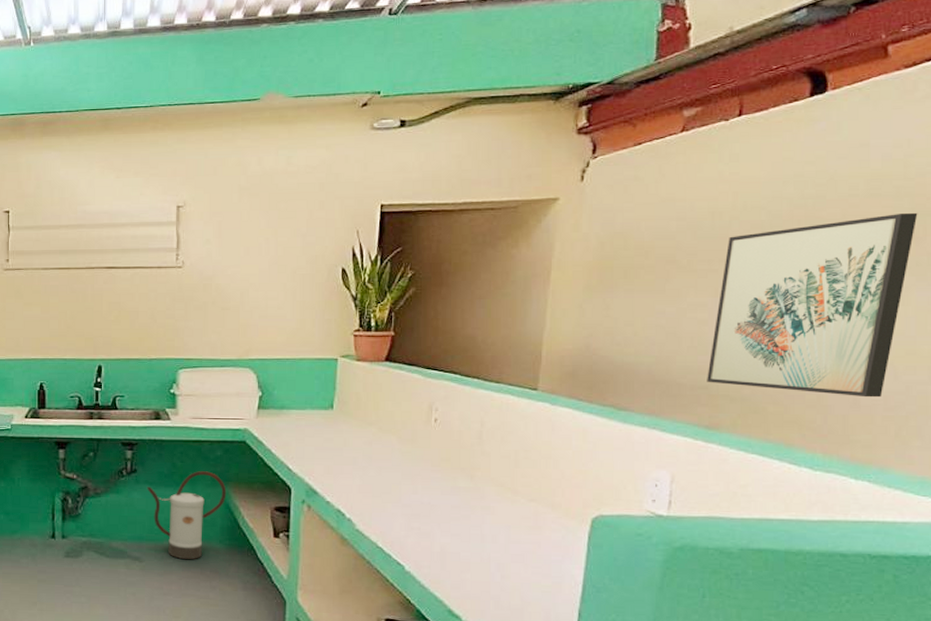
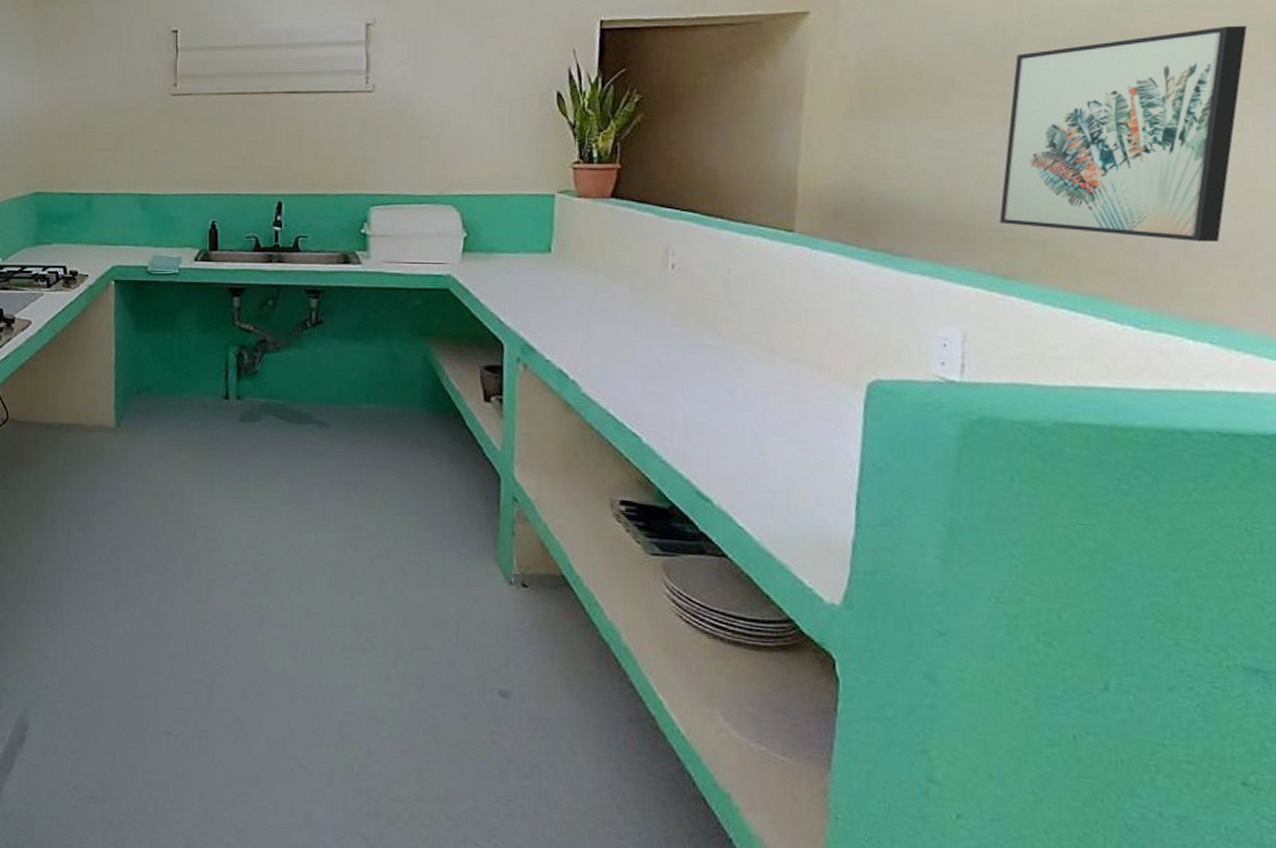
watering can: present [146,471,227,559] -> none [334,323,428,426]

